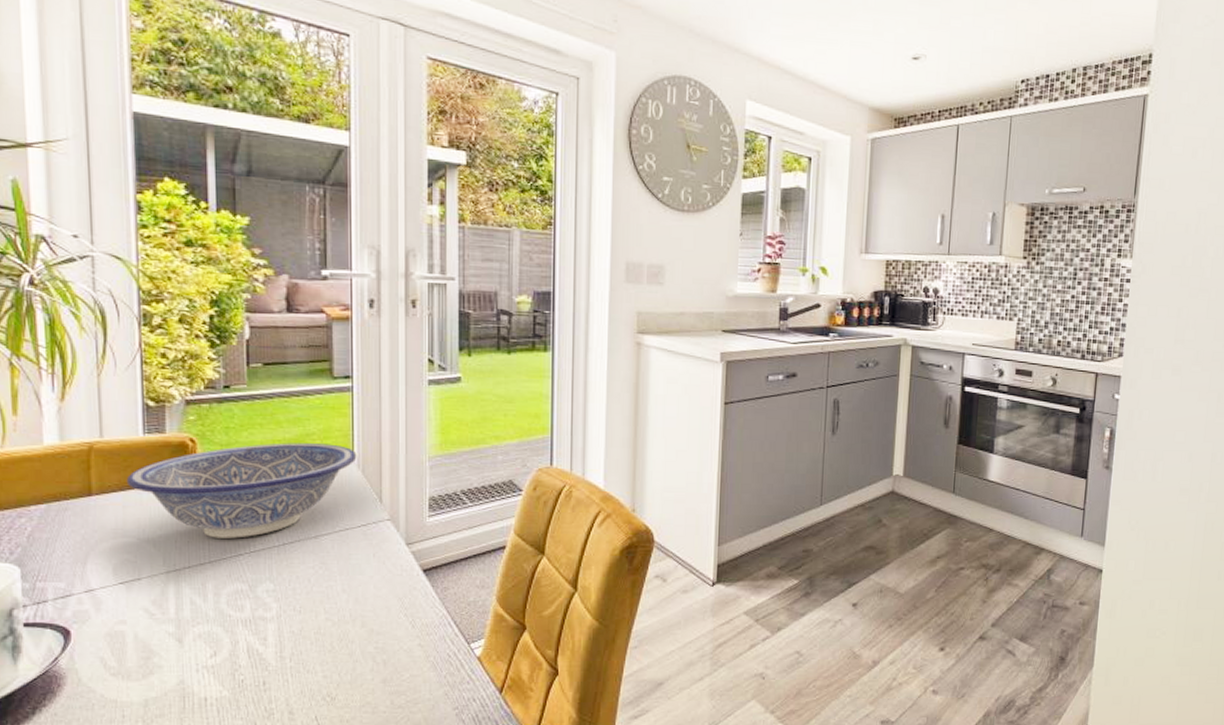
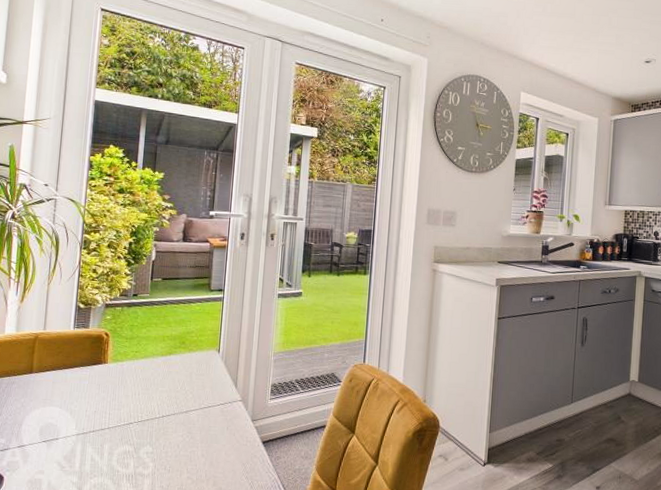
decorative bowl: present [126,443,357,538] -> none [57,338,222,411]

